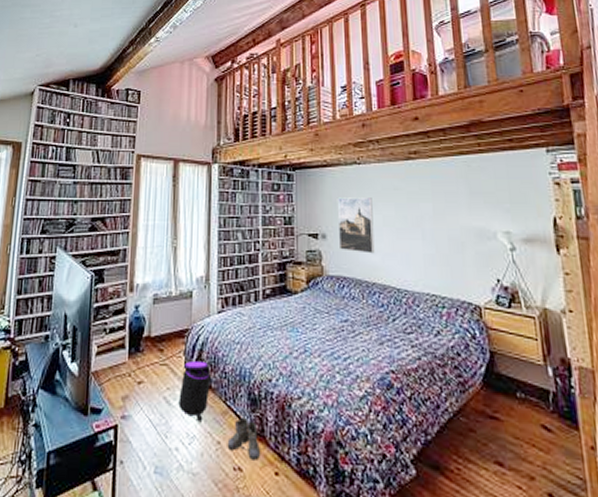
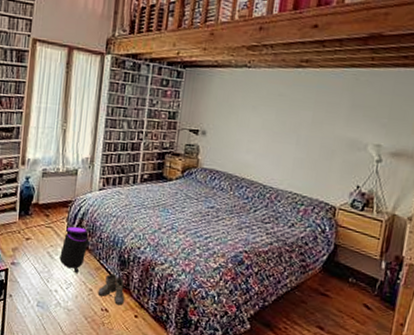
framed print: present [337,197,375,254] -> none [216,98,256,153]

